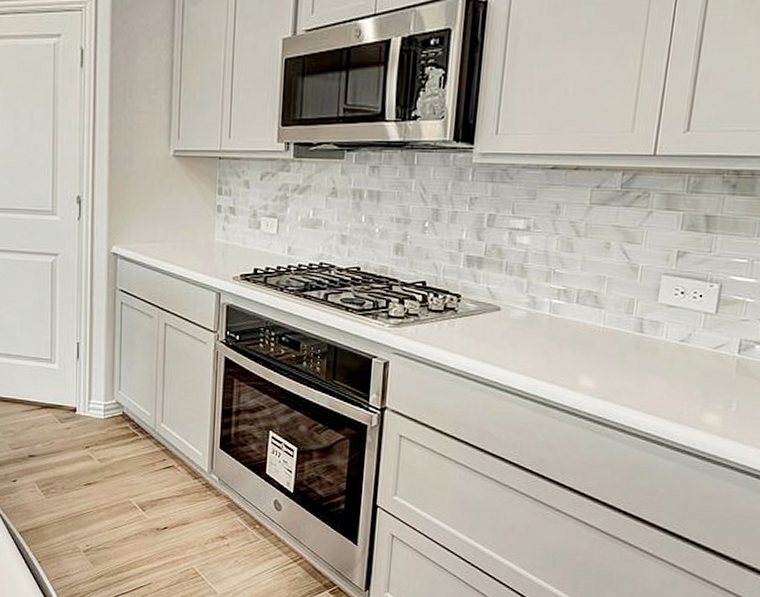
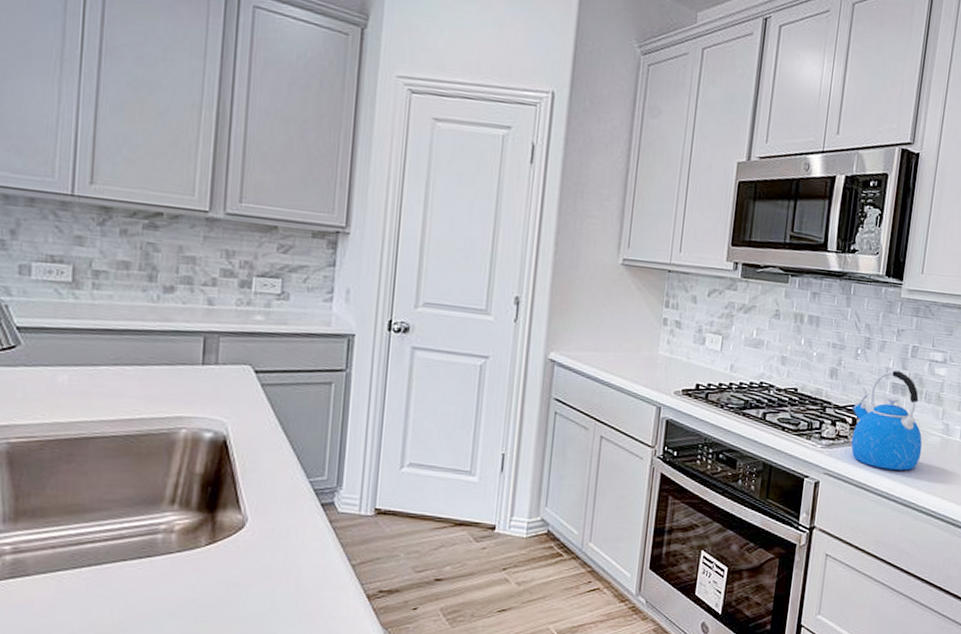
kettle: none [422,242,505,348] -> present [851,370,923,471]

